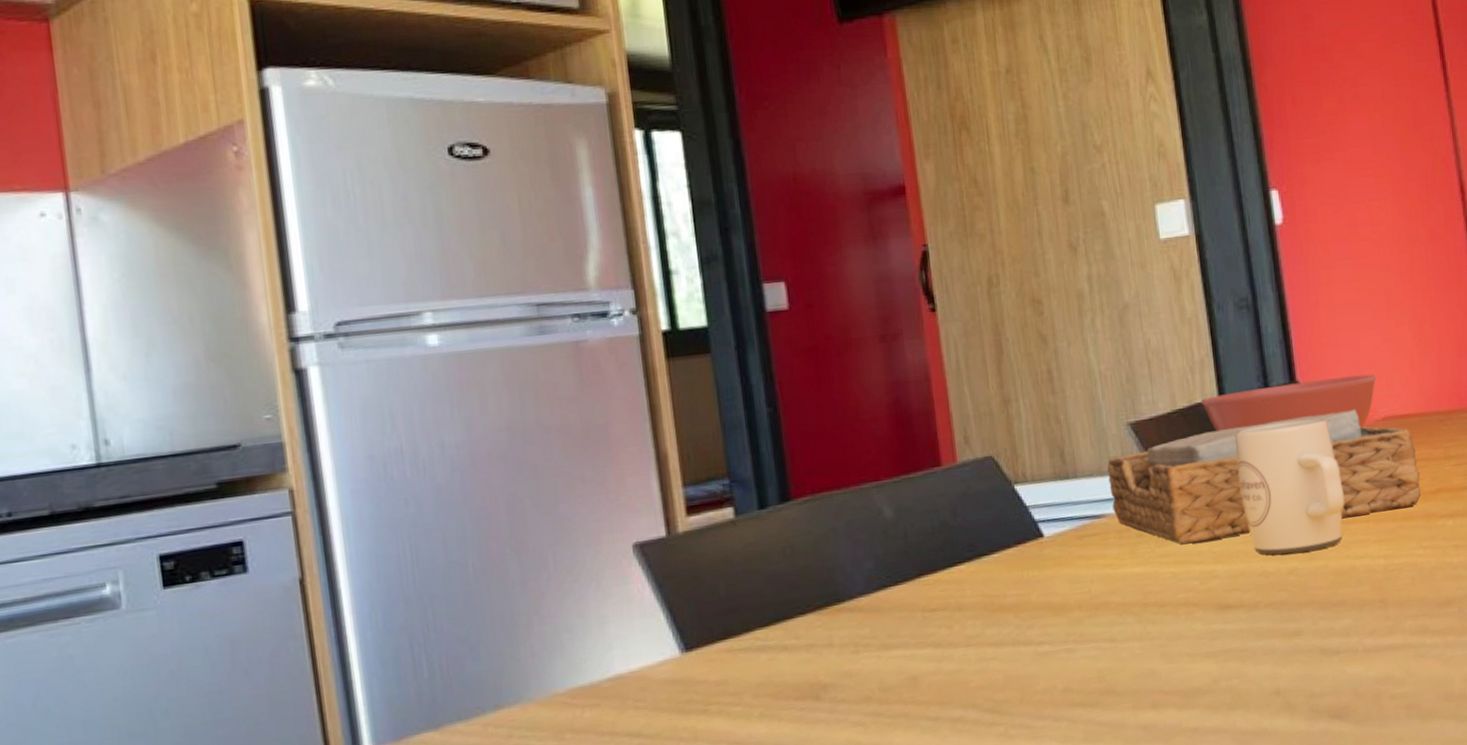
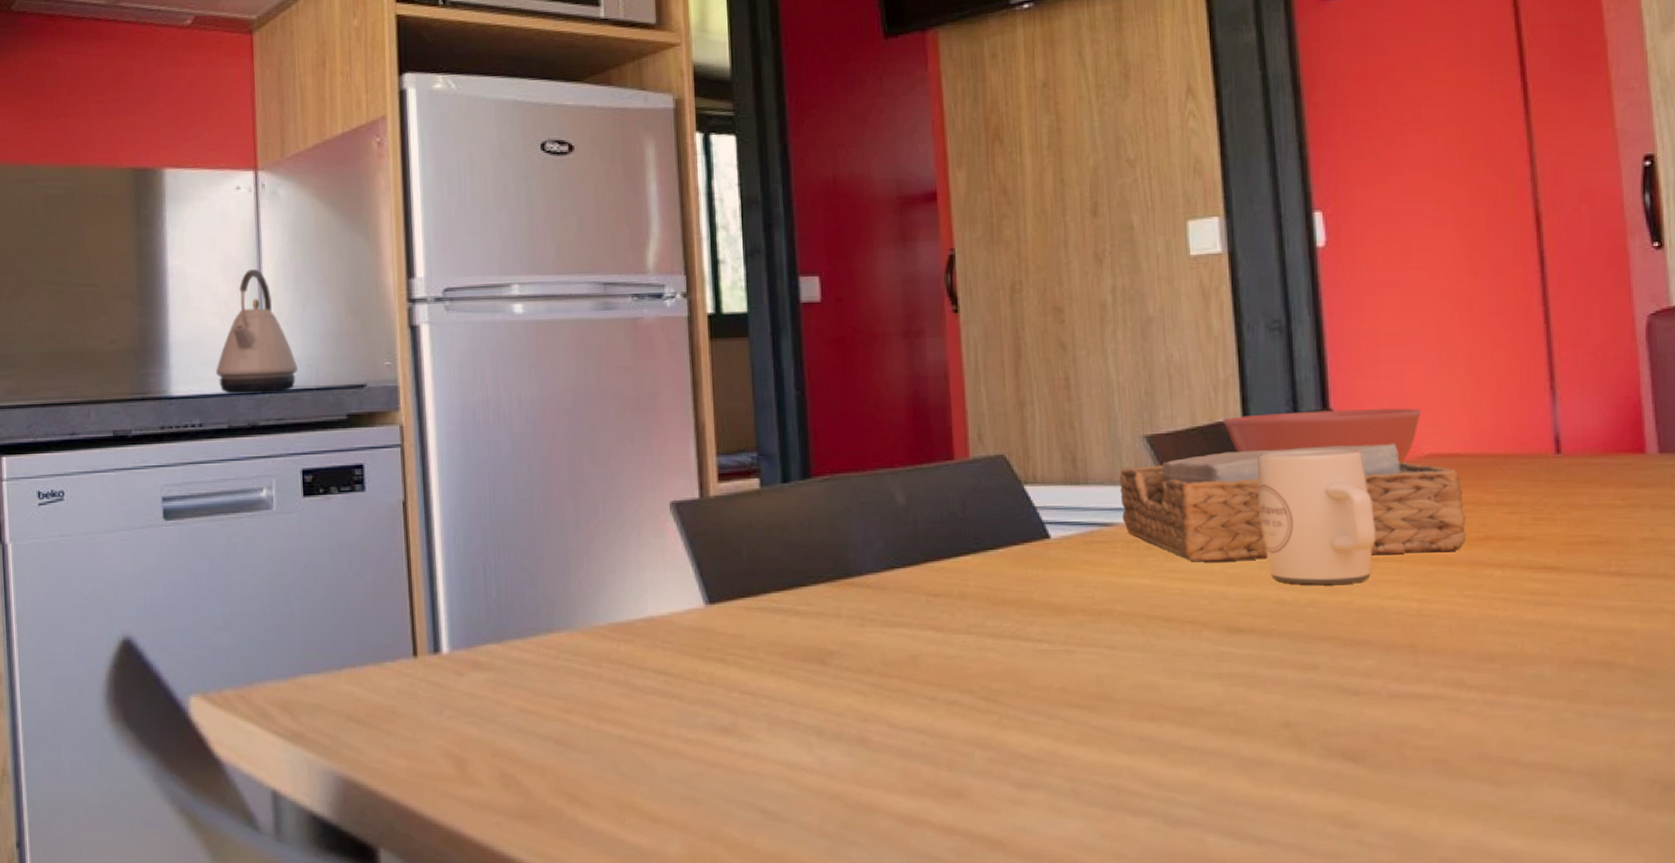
kettle: none [26,314,145,473] -> present [215,269,298,395]

